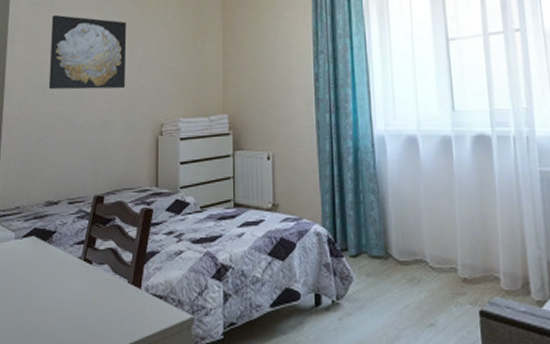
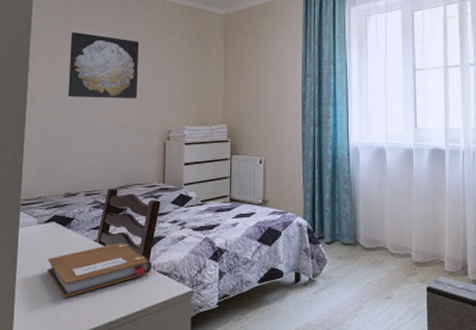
notebook: none [26,258,146,328] -> present [47,242,153,298]

